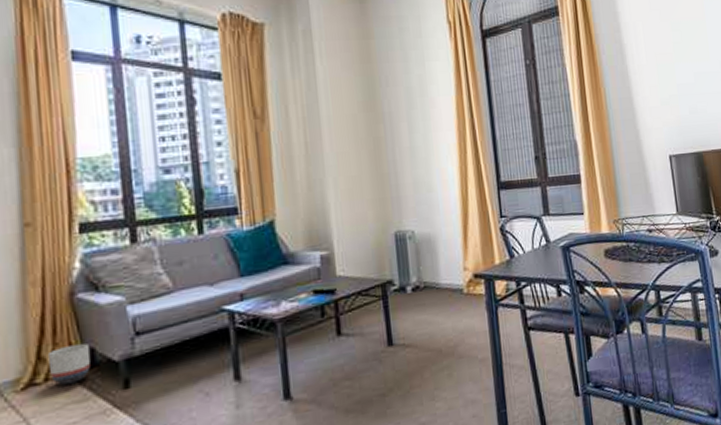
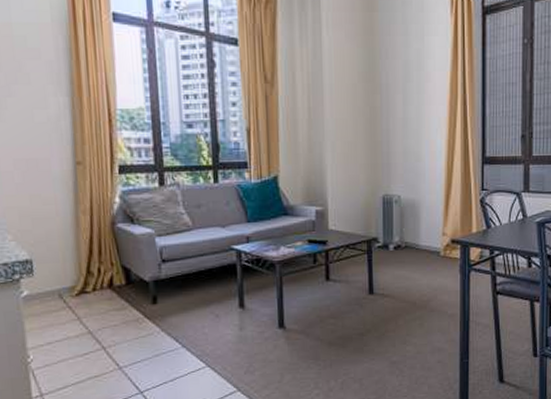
planter: present [49,343,91,385] -> none [96,264,128,295]

